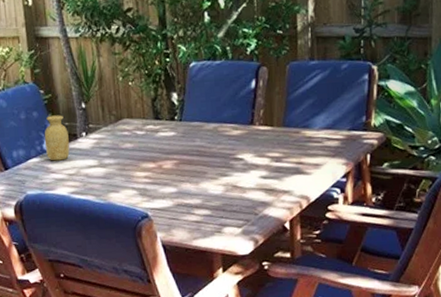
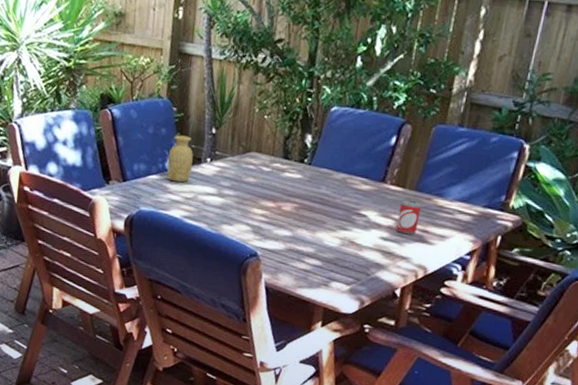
beer can: none [272,136,293,169] -> present [396,199,422,234]

